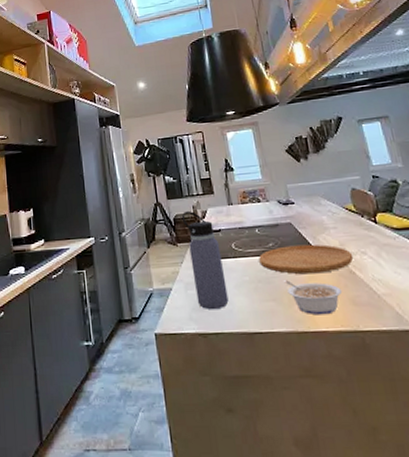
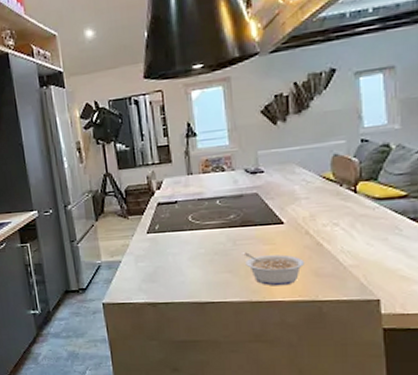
water bottle: present [181,210,229,310] -> none [134,181,181,282]
cutting board: present [259,244,354,275] -> none [217,215,323,247]

